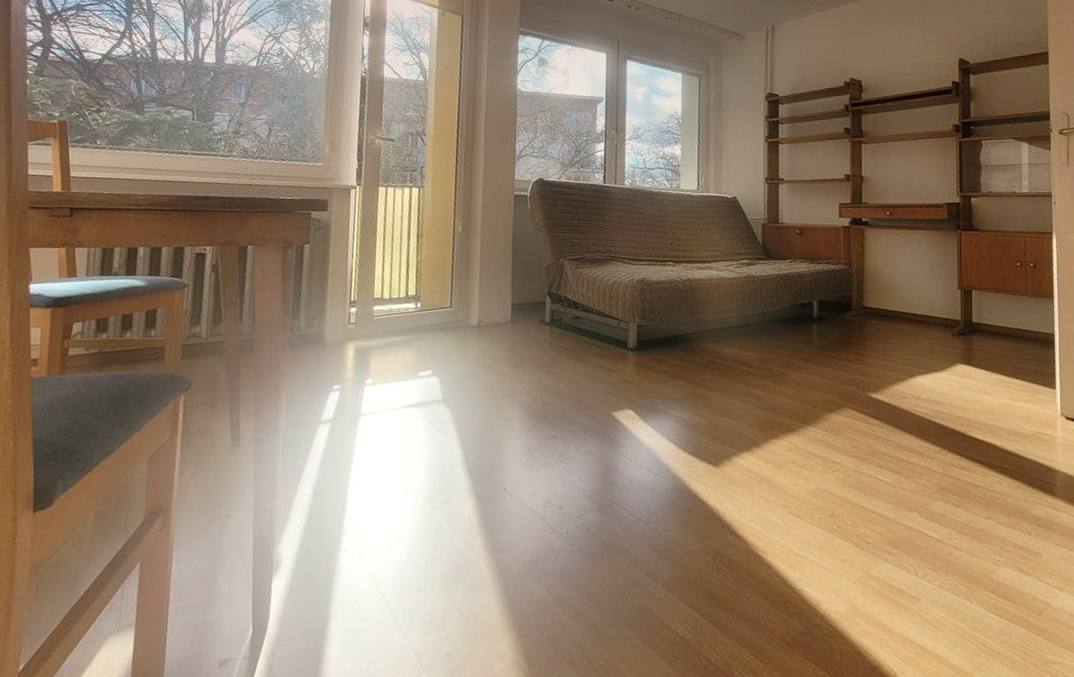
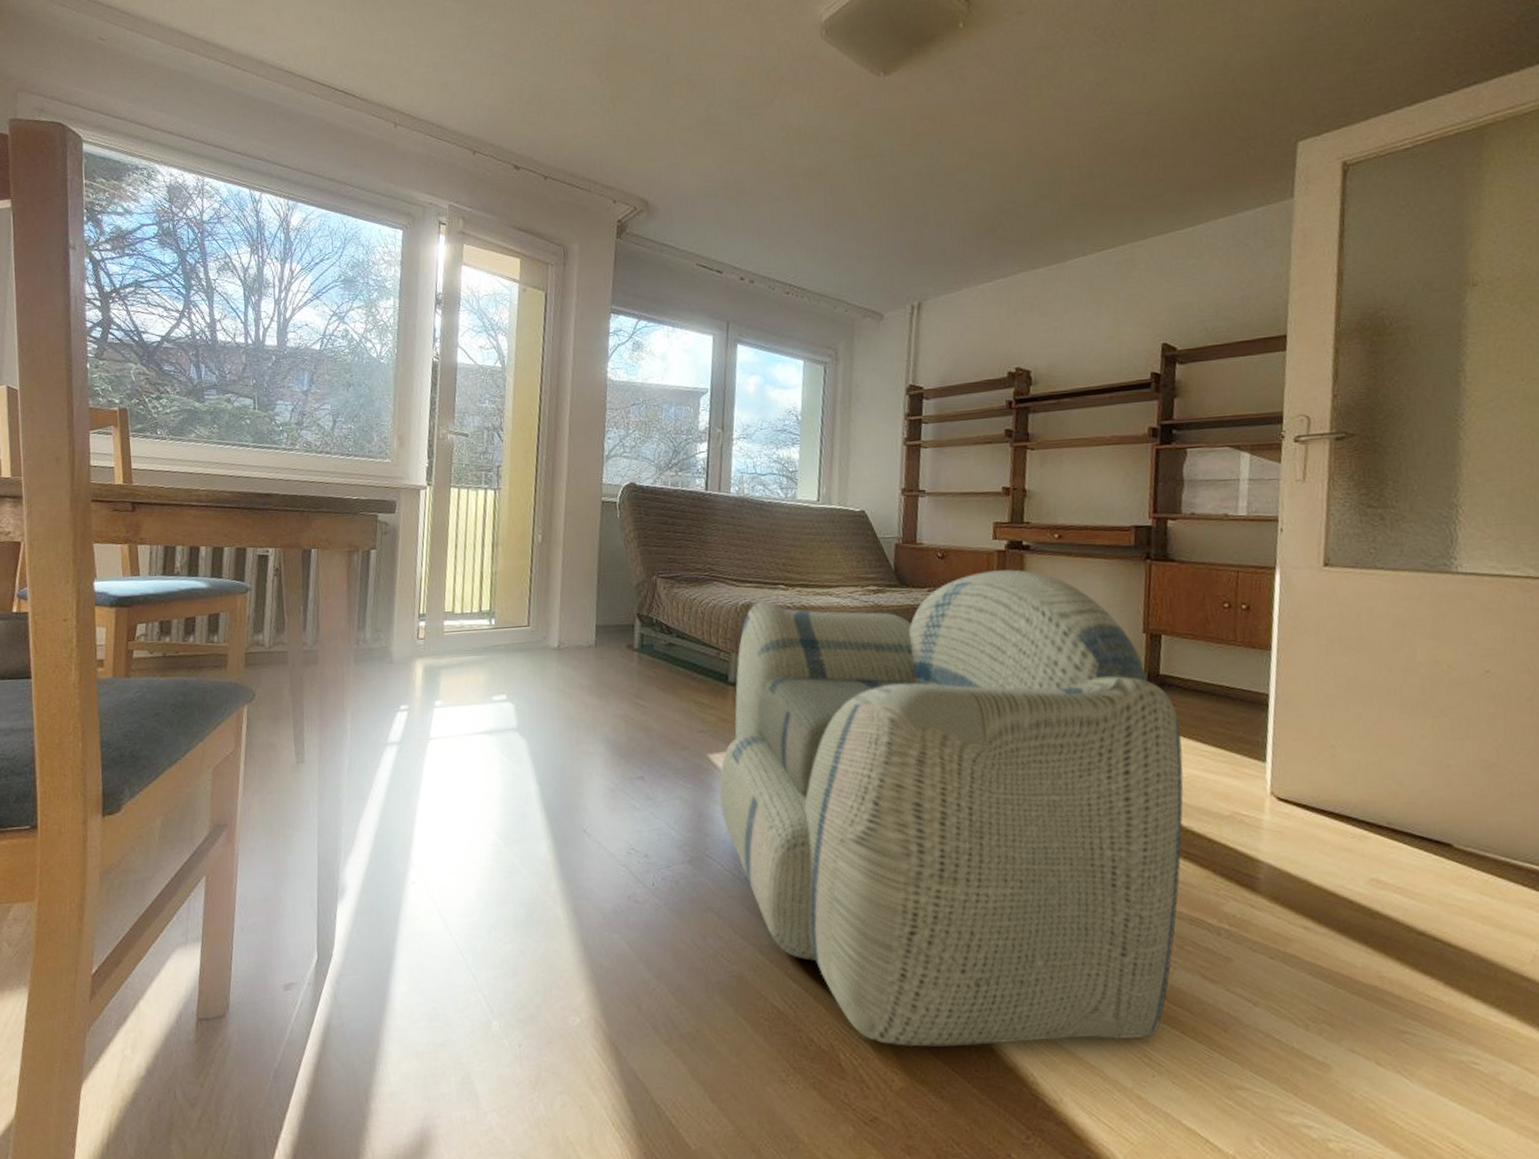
armchair: none [623,241,998,657] -> present [719,569,1184,1047]

